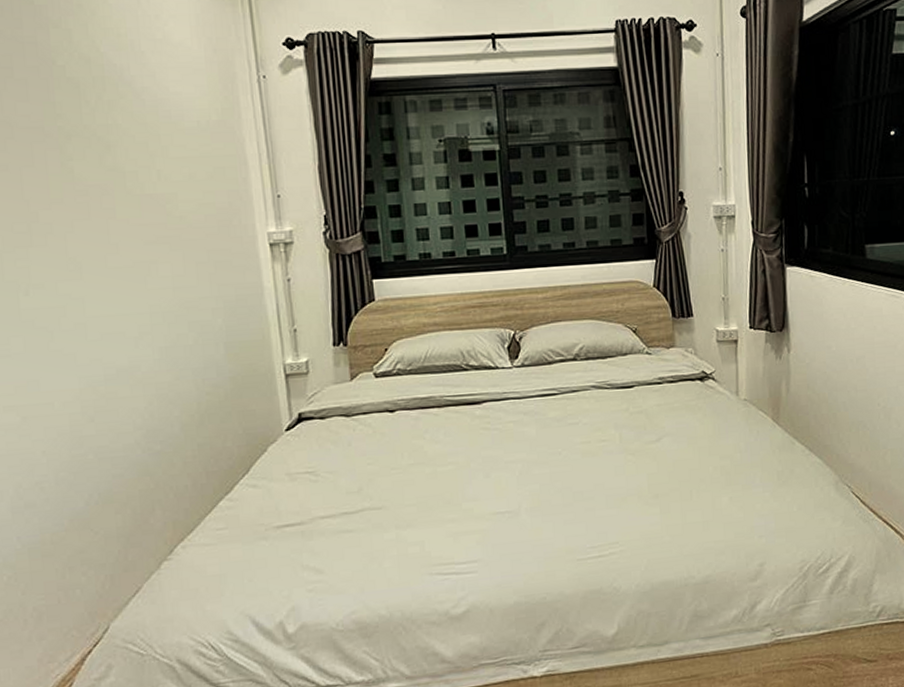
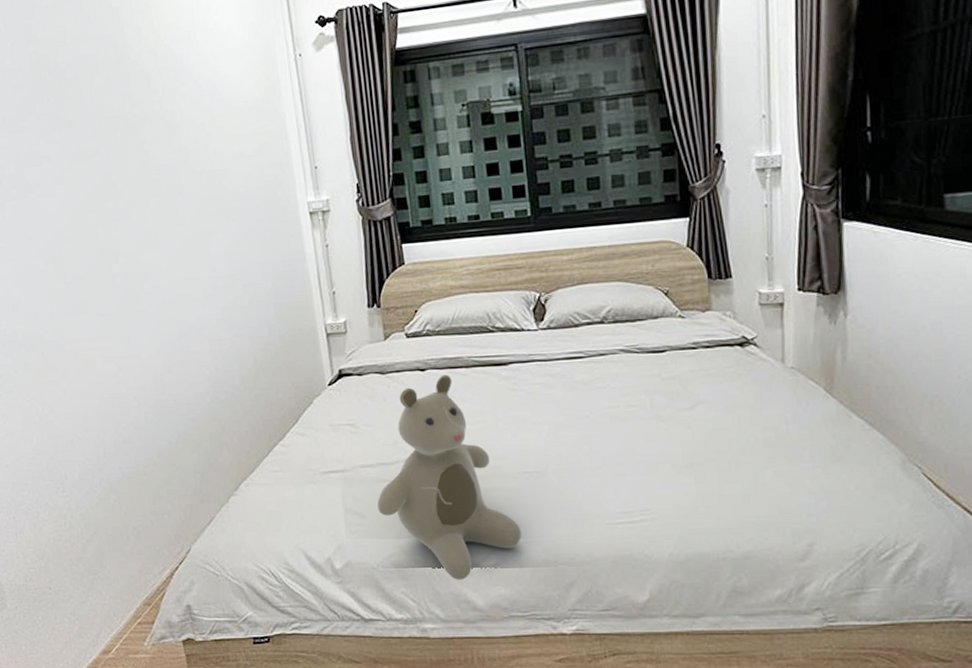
teddy bear: none [338,415,493,632] -> present [377,374,521,580]

